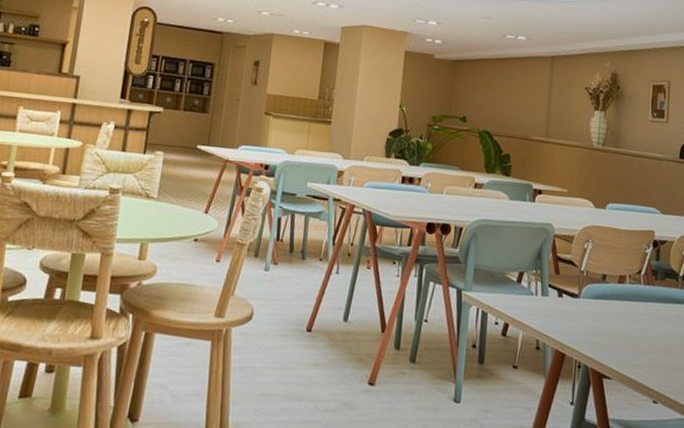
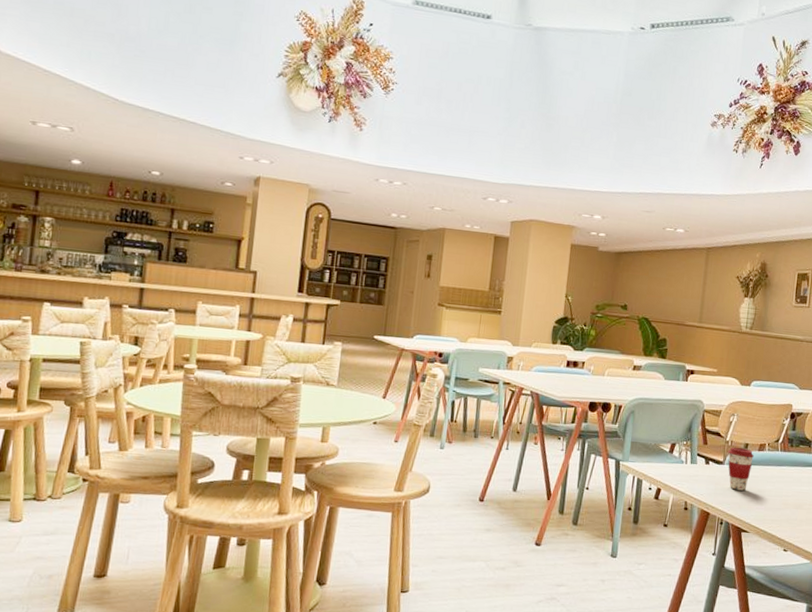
coffee cup: none [584,278,613,329] -> present [728,447,754,491]

